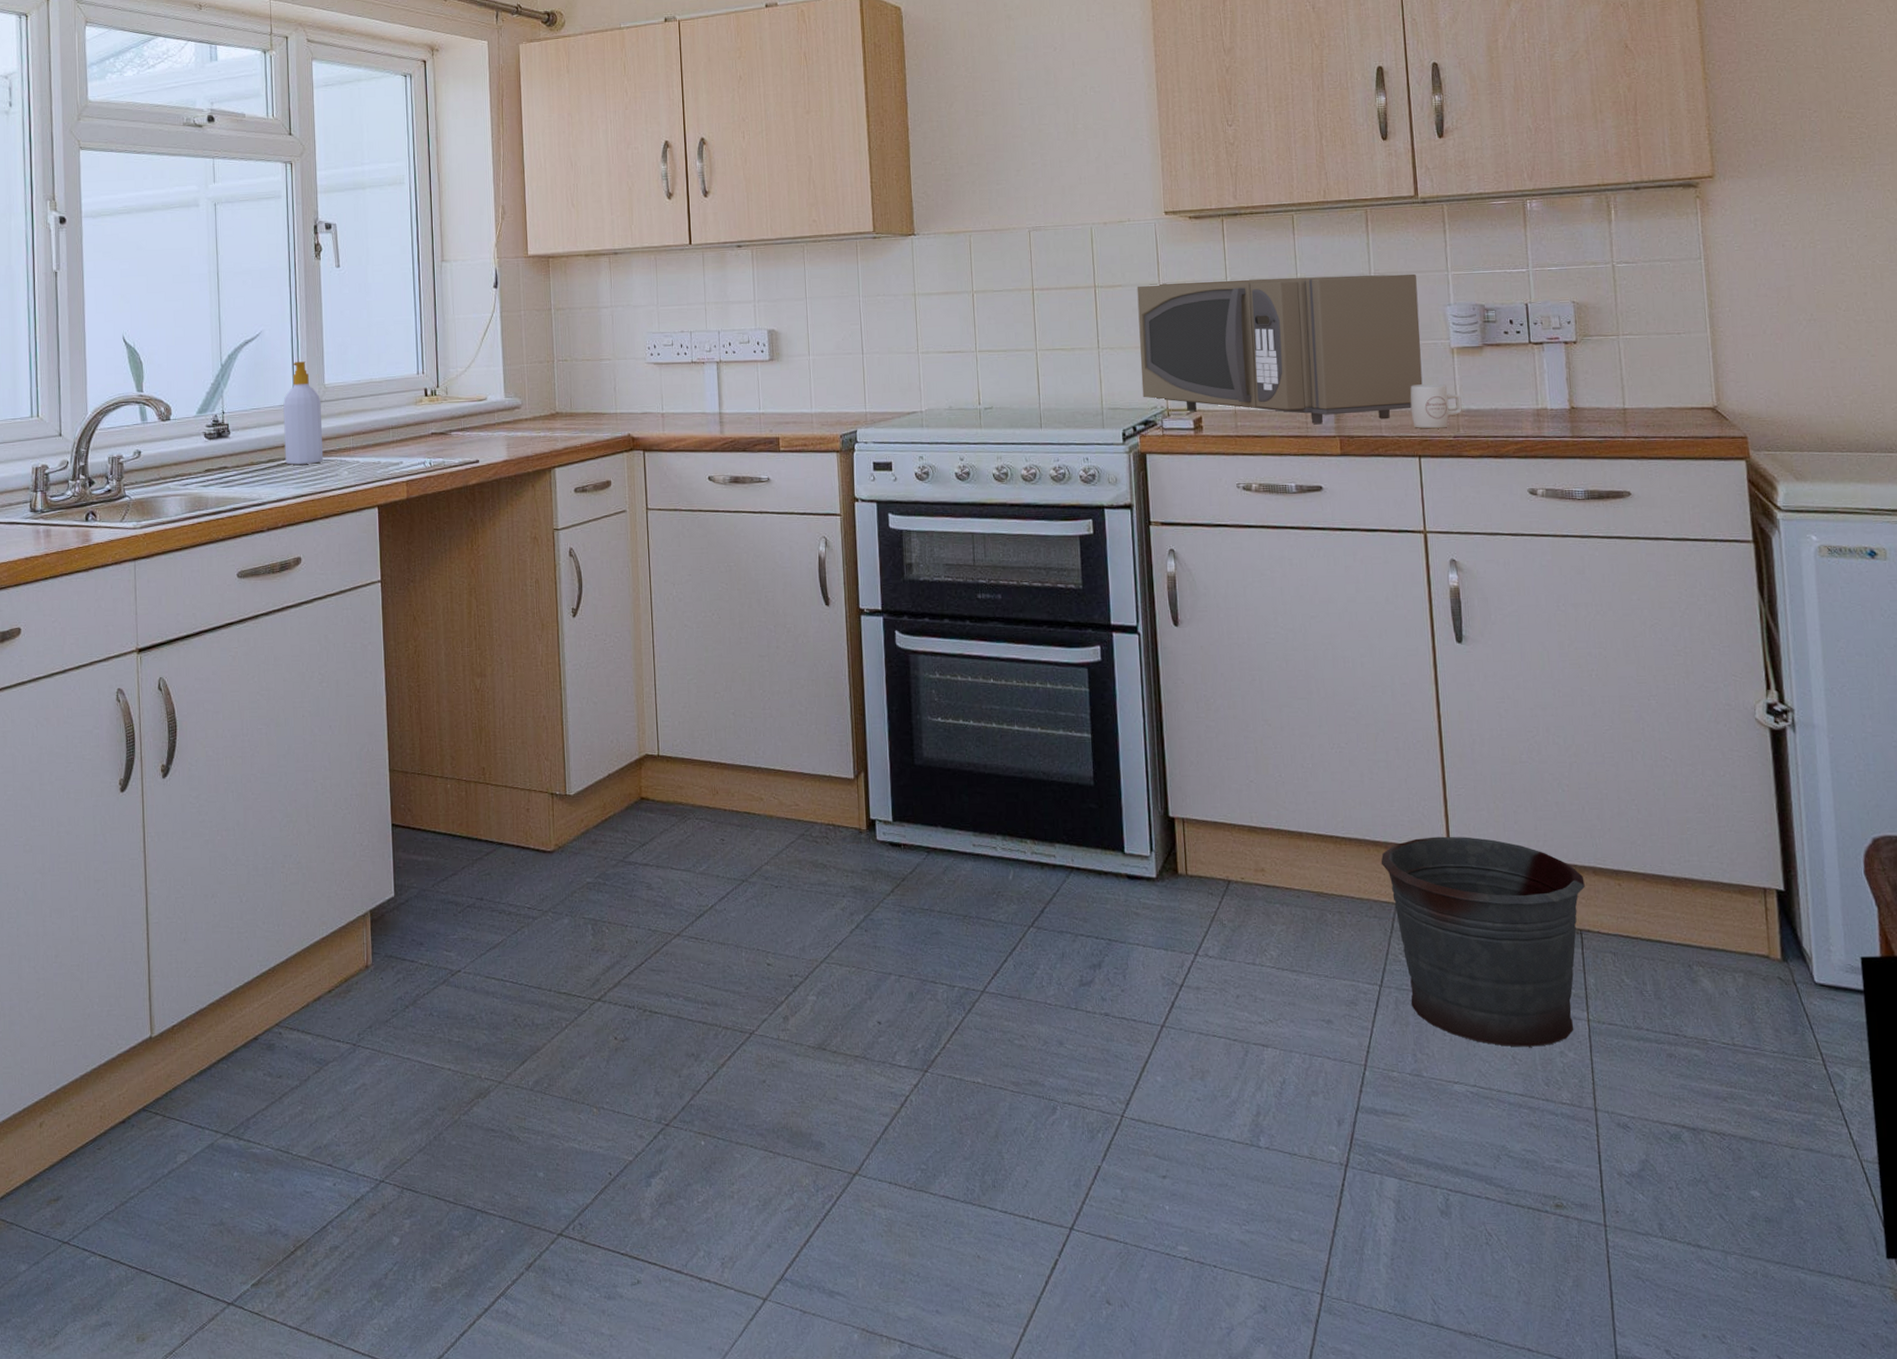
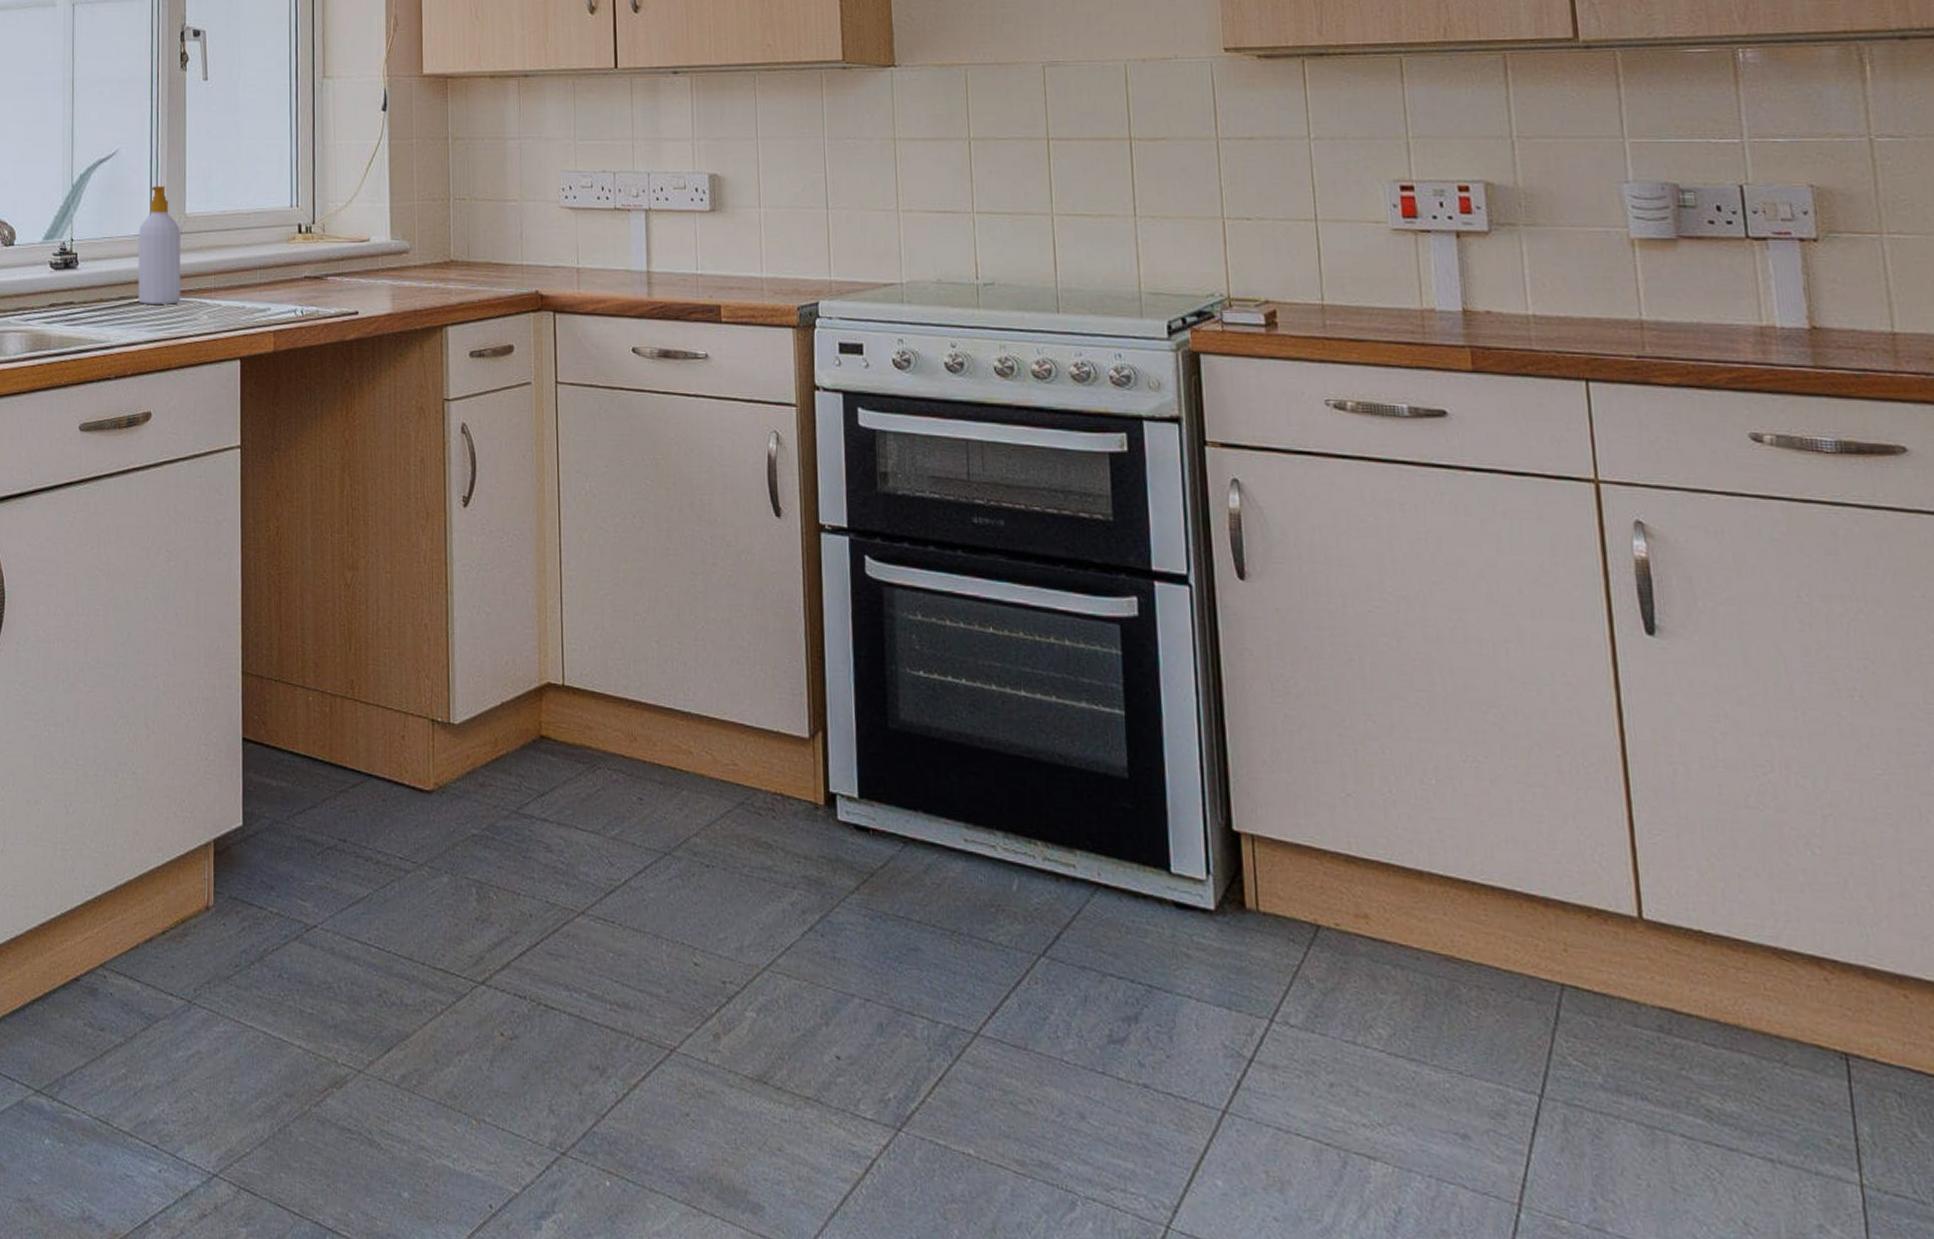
microwave: present [1137,273,1423,424] -> none [1186,137,1590,328]
bucket: present [1381,836,1585,1047] -> none [1538,897,1851,1214]
mug: present [1409,384,1462,429] -> none [1571,285,1649,345]

